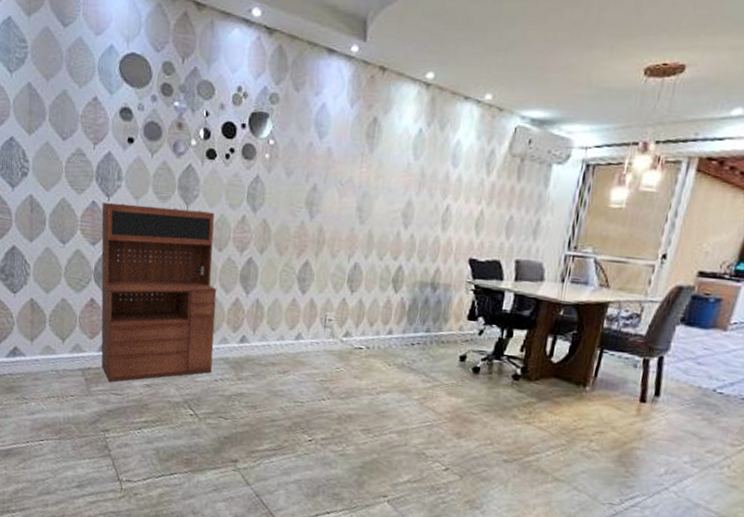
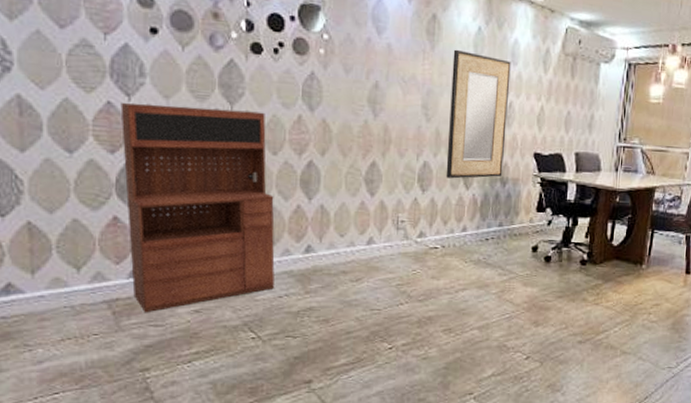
home mirror: none [375,152,452,282] -> present [446,49,511,179]

